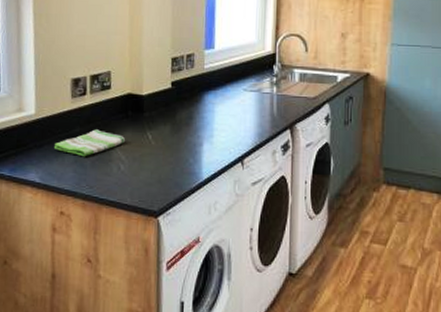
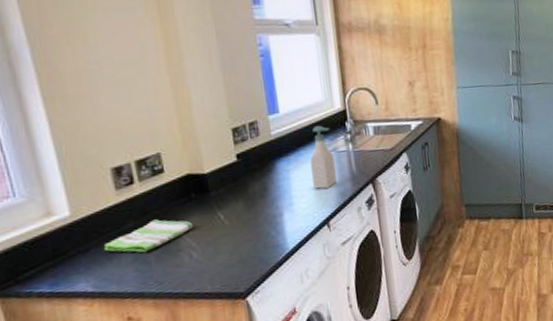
soap bottle: none [234,65,258,126] -> present [310,125,337,189]

